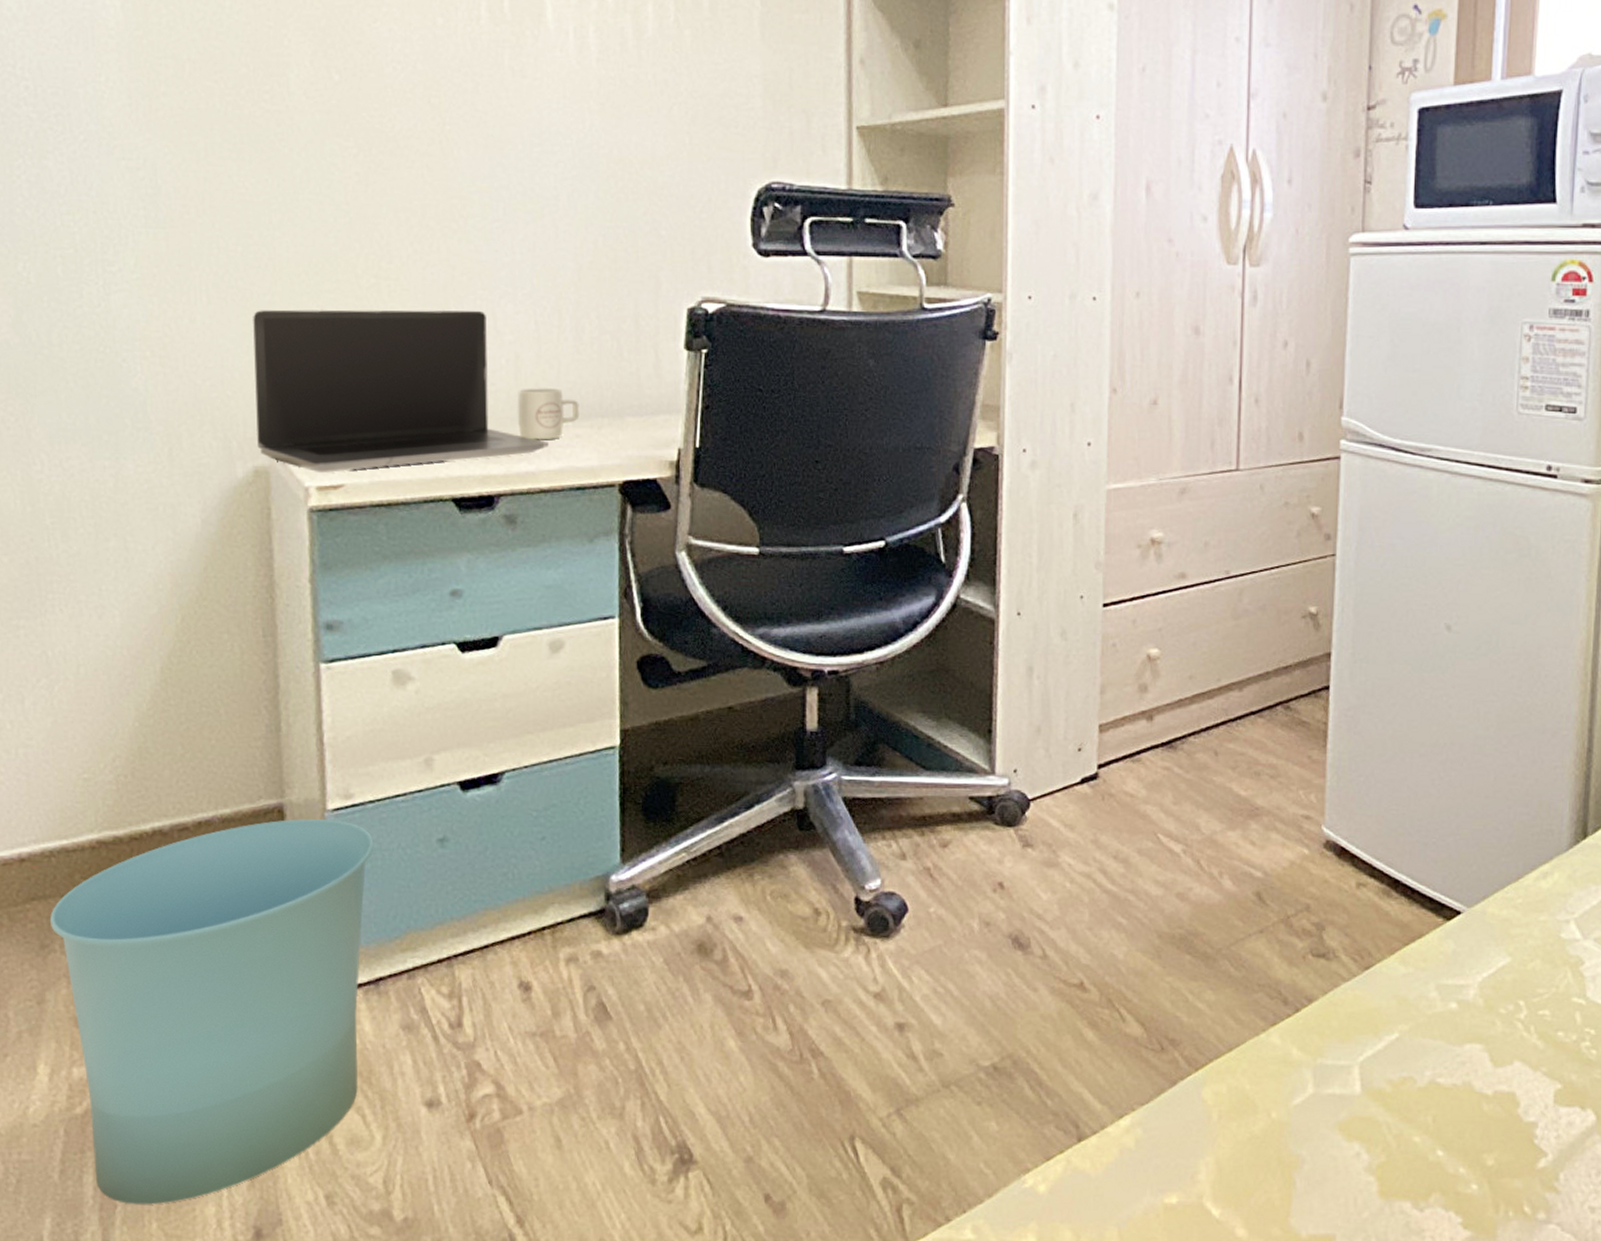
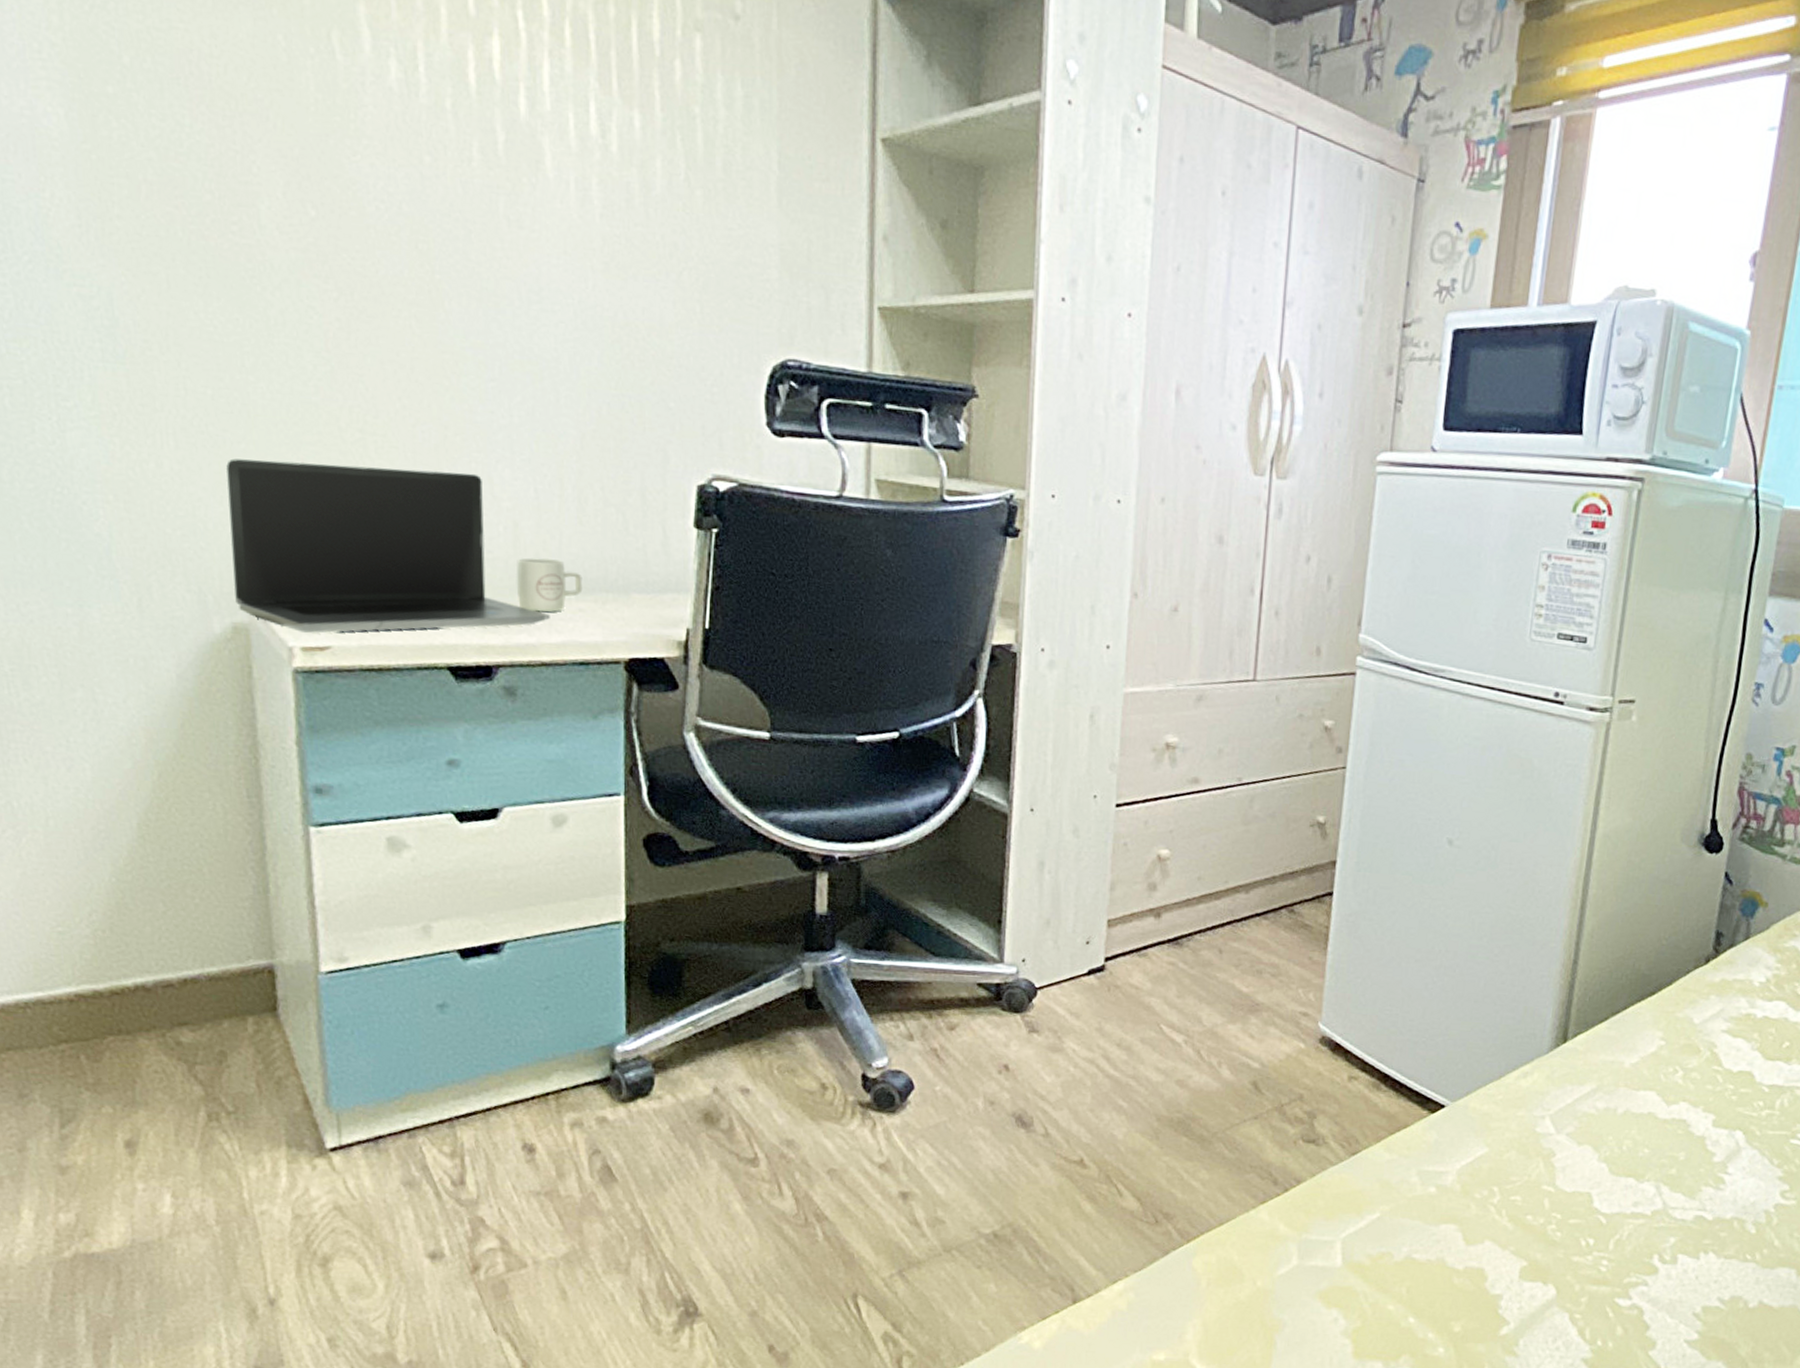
waste bin: present [50,819,374,1205] -> none [28,980,371,1344]

